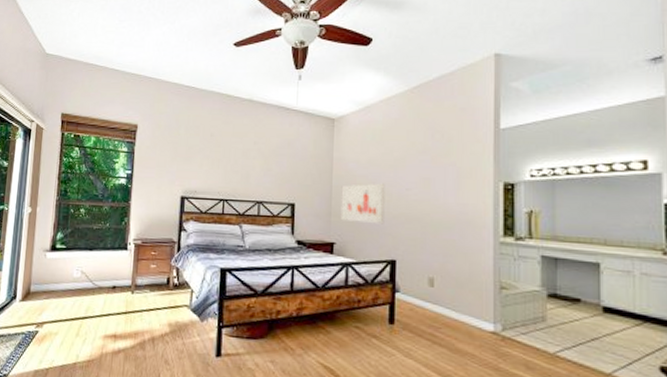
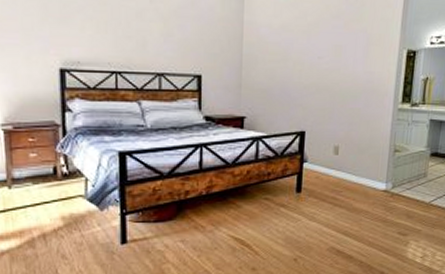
wall art: present [340,183,385,225] -> none [251,51,298,96]

